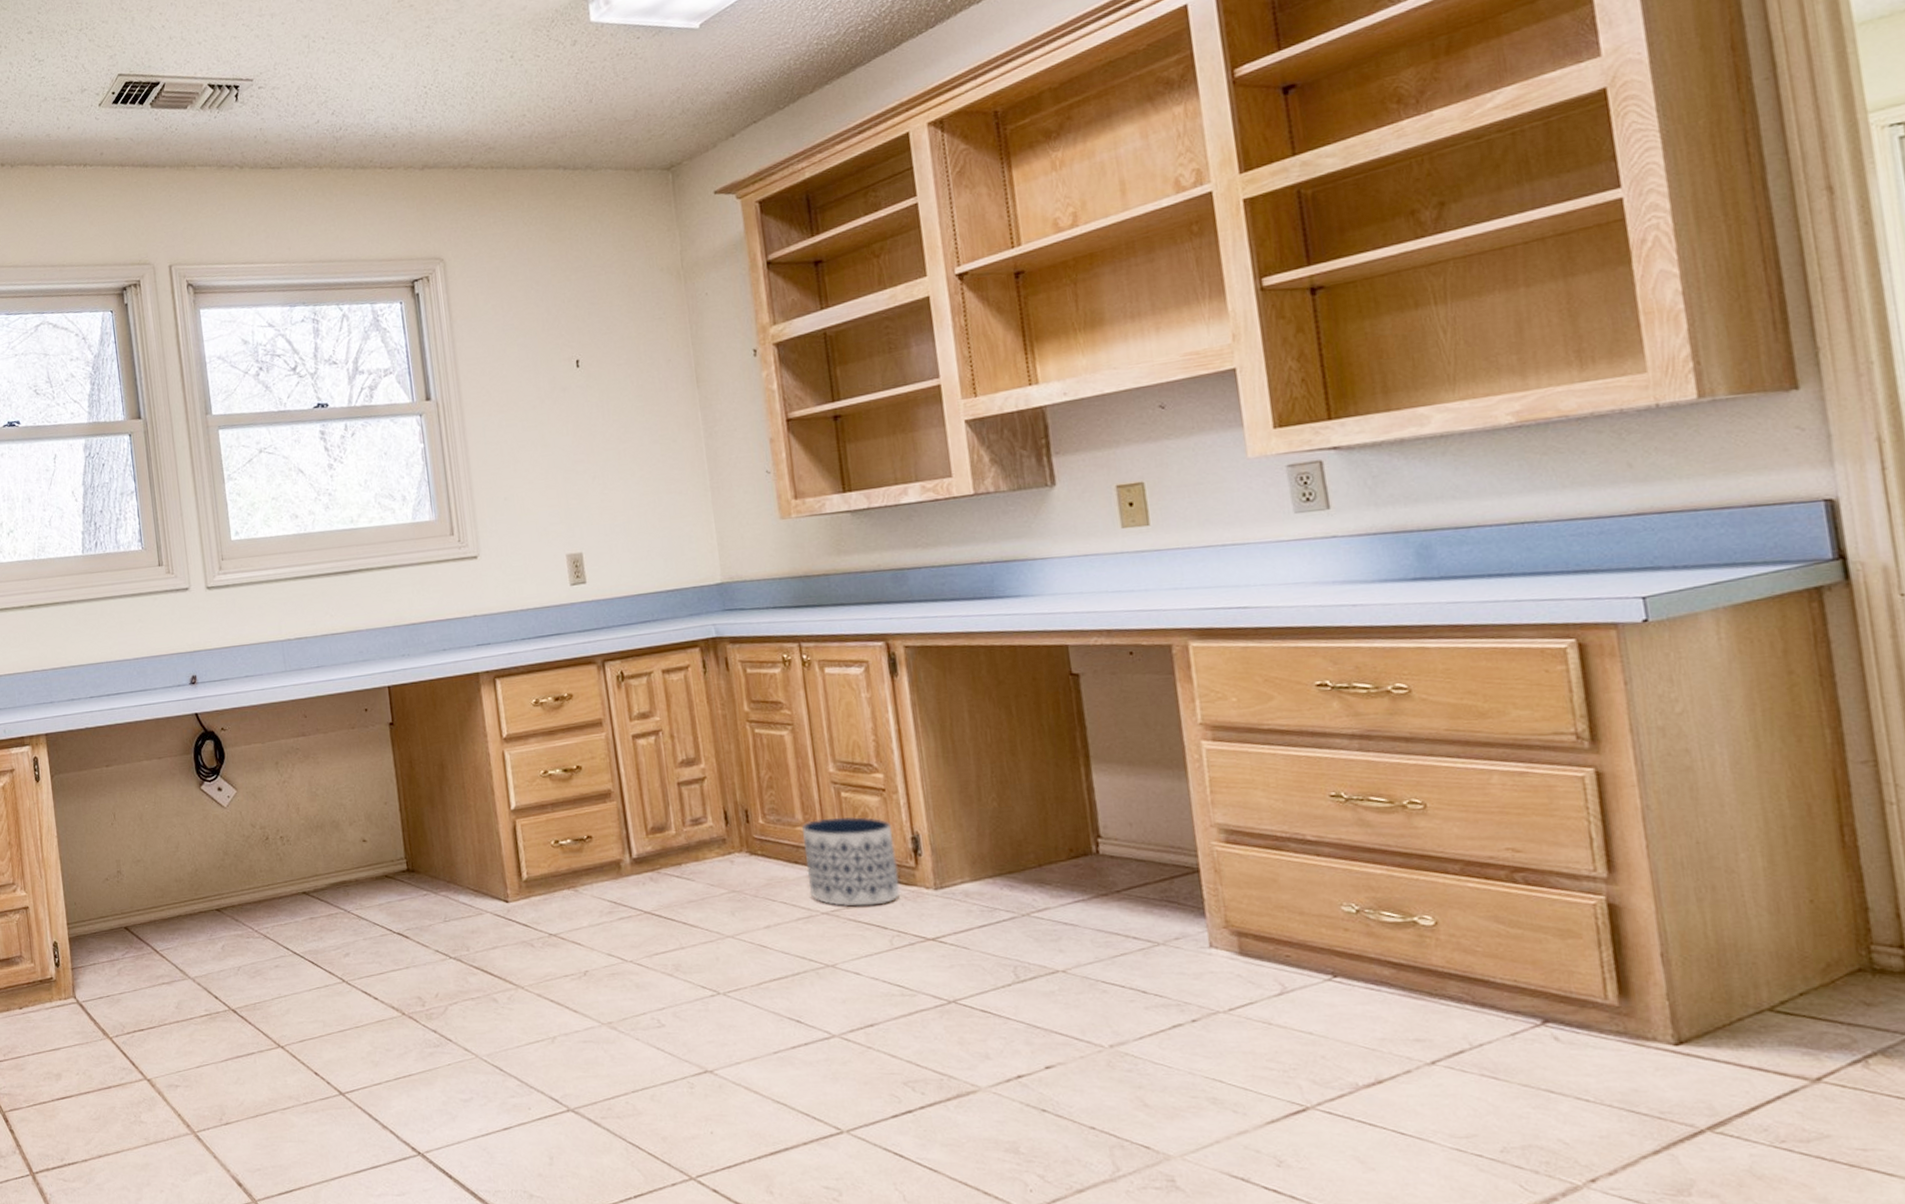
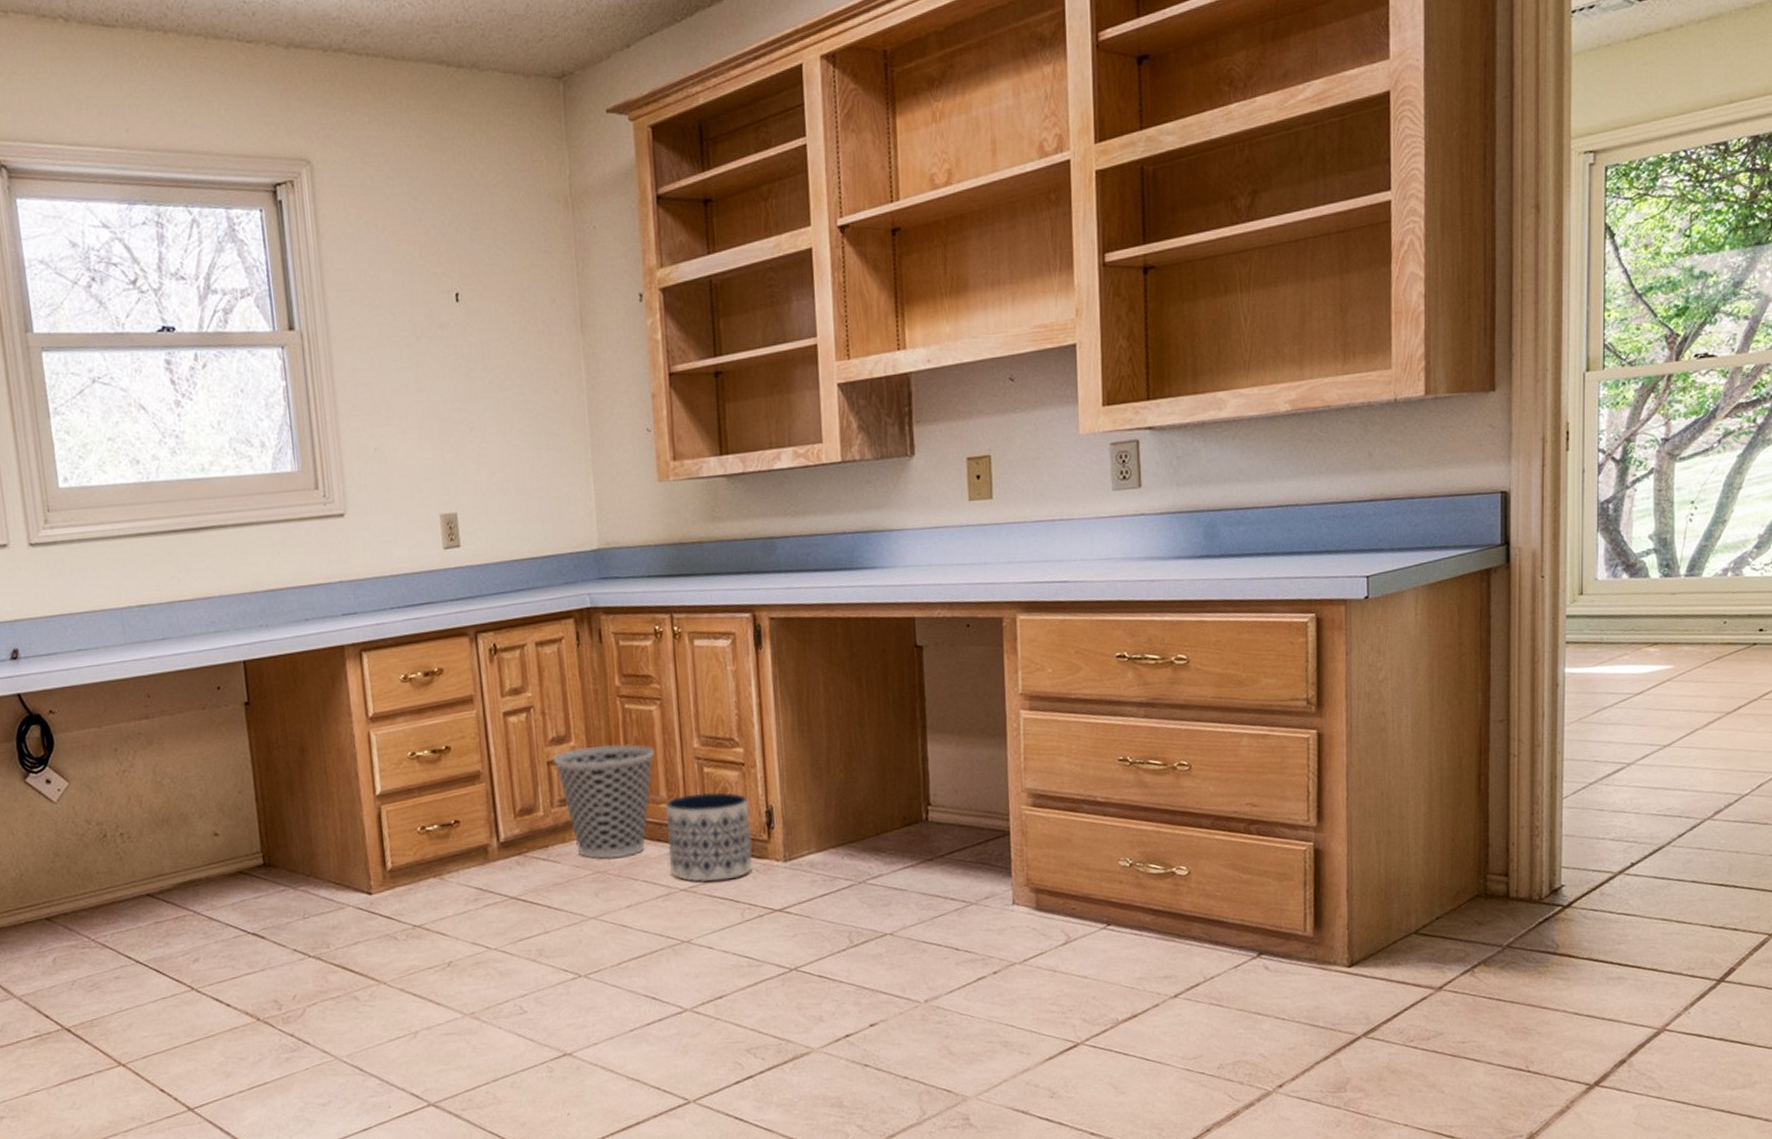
wastebasket: none [683,767,789,880] -> present [553,744,655,860]

